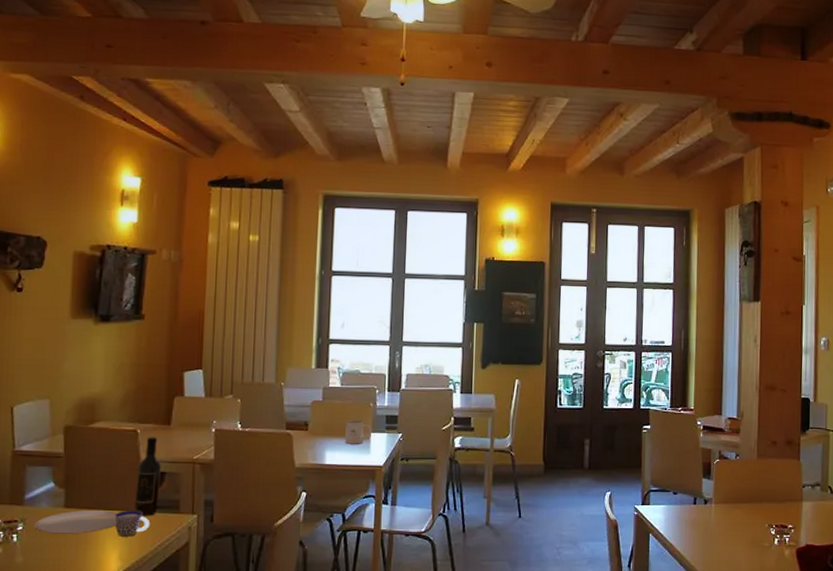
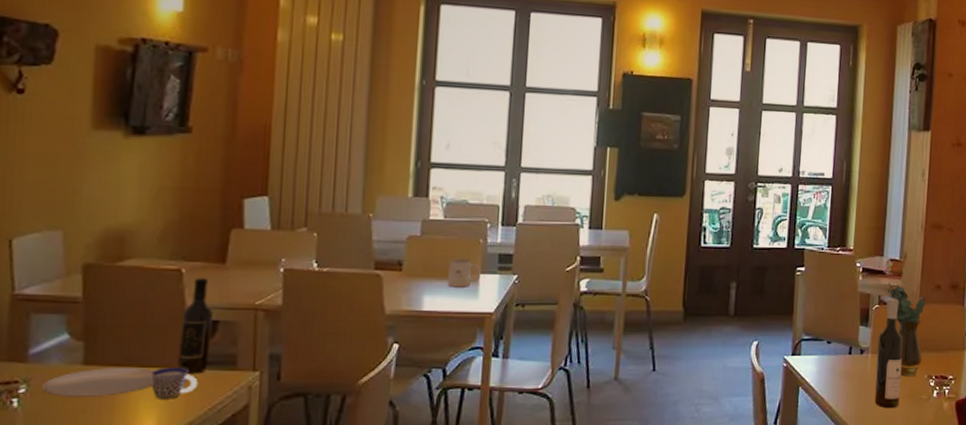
bottle: none [719,453,744,555] -> present [874,298,903,409]
vase: none [727,438,763,526] -> present [888,282,926,377]

